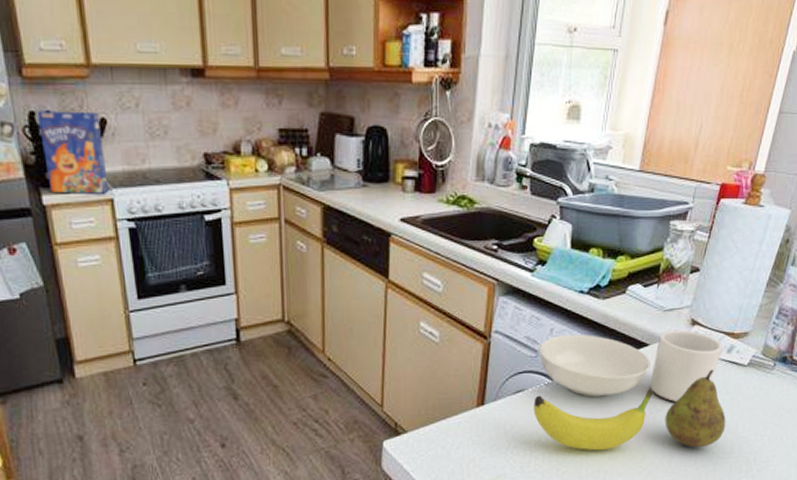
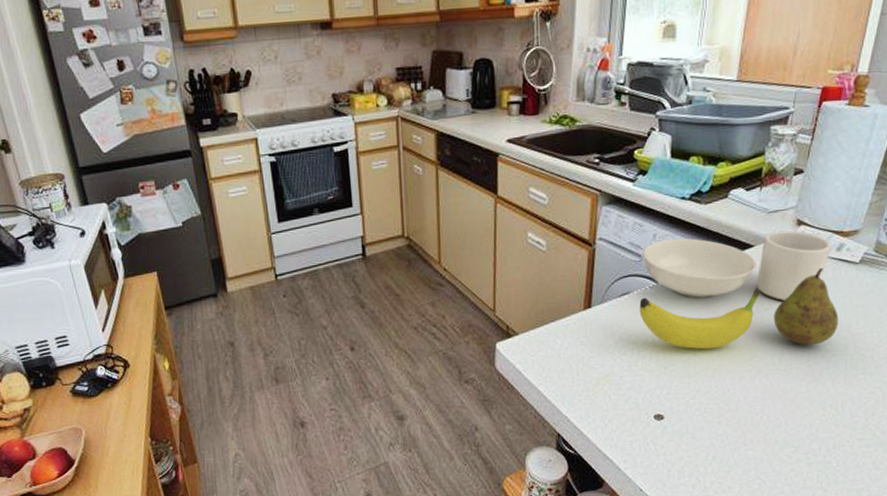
cereal box: present [37,111,109,194] -> none [196,66,254,136]

